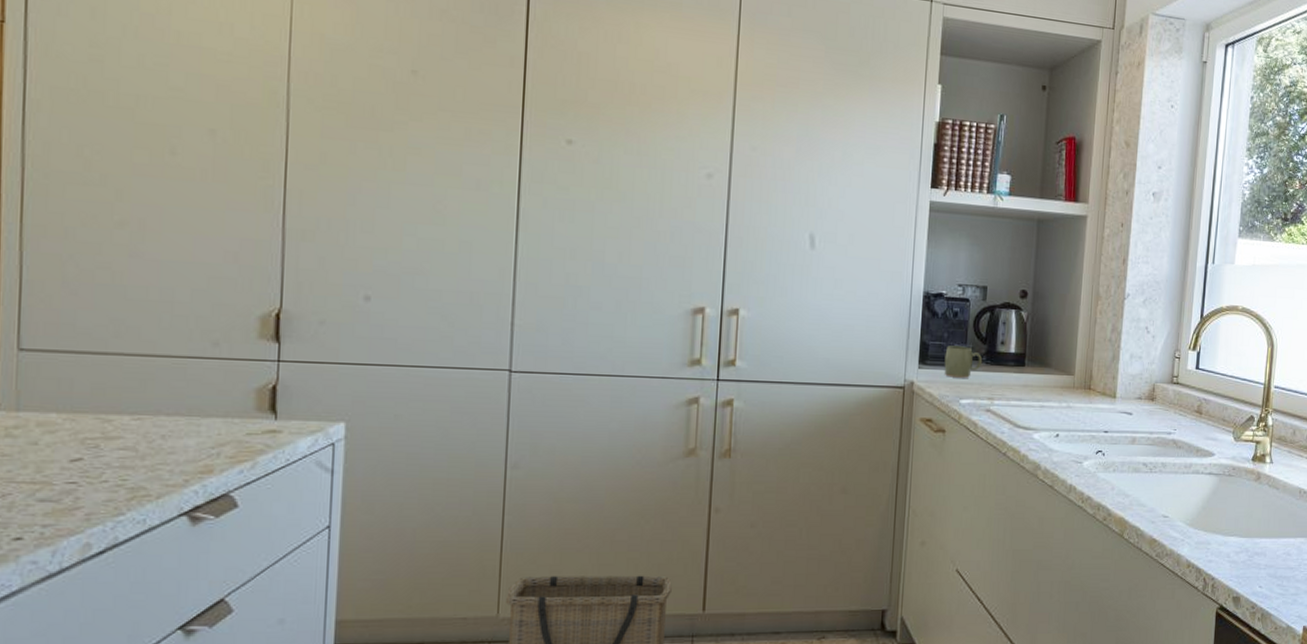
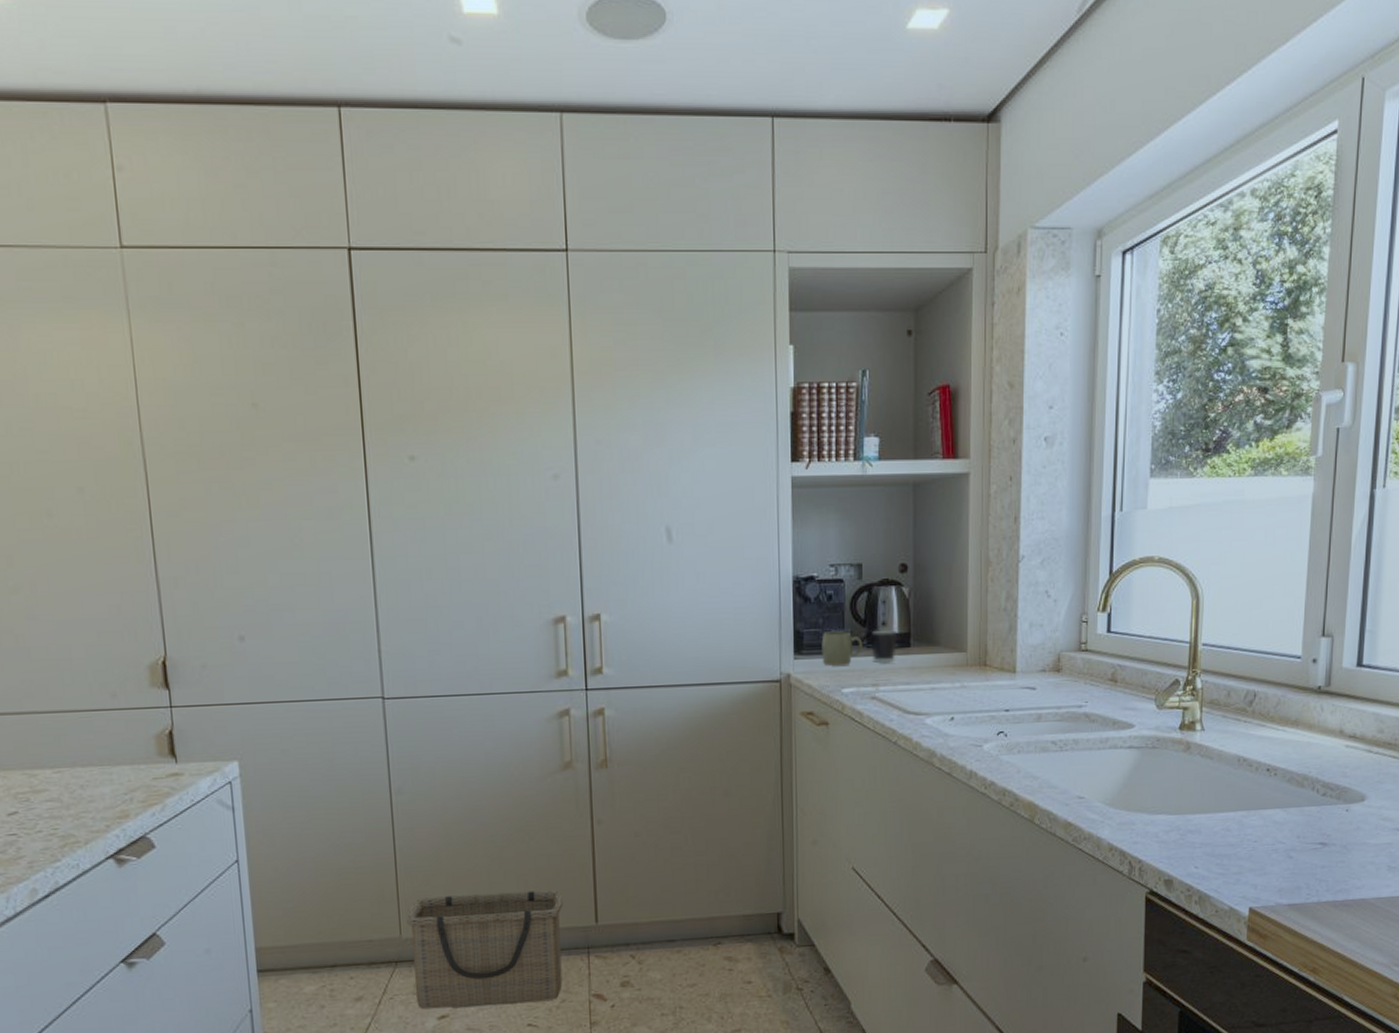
mug: none [989,348,1014,378] -> present [871,629,898,662]

